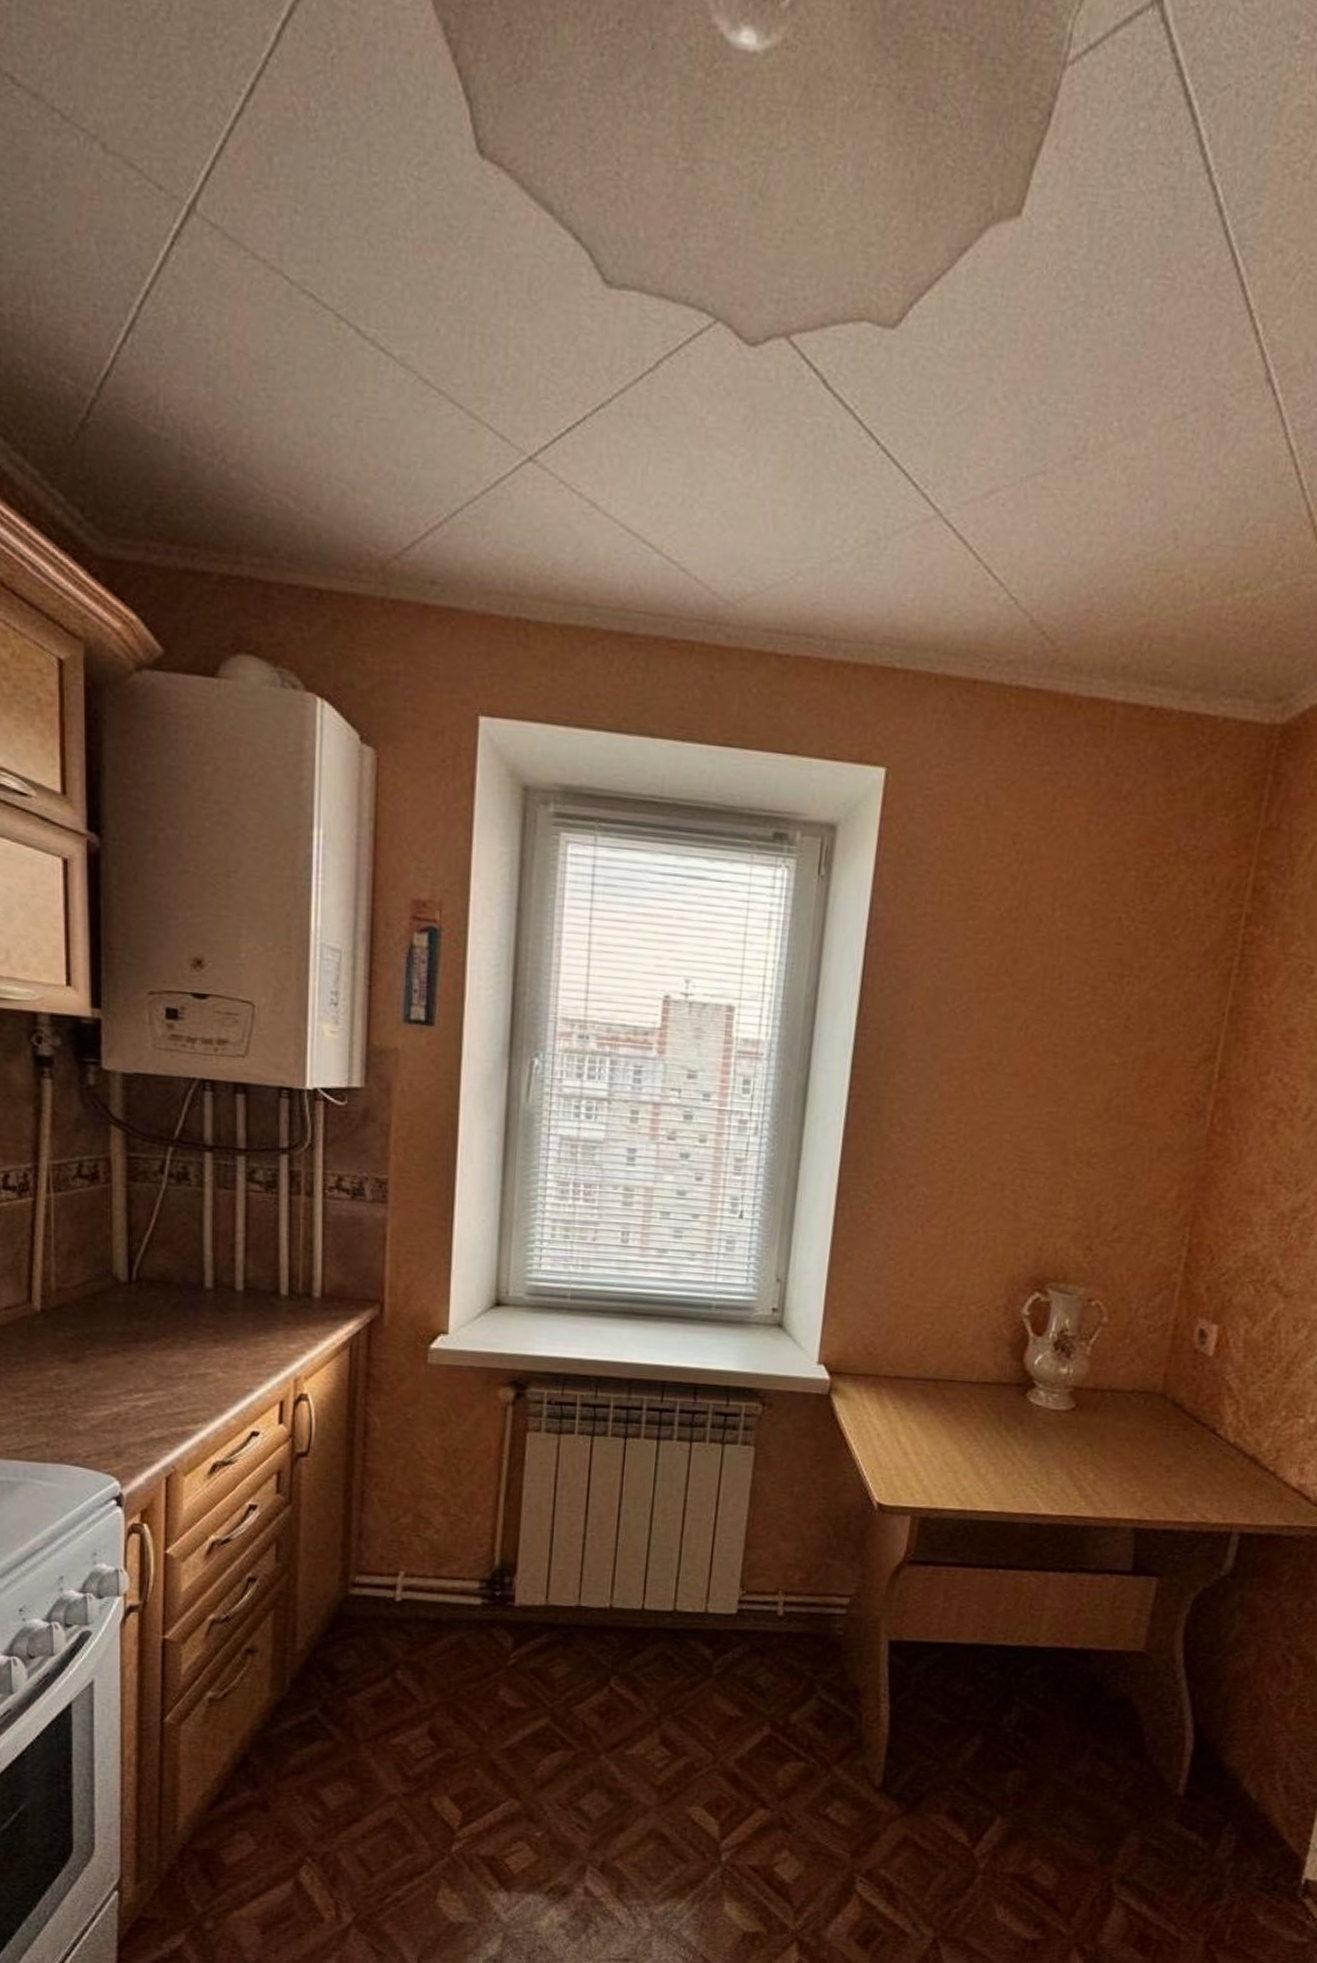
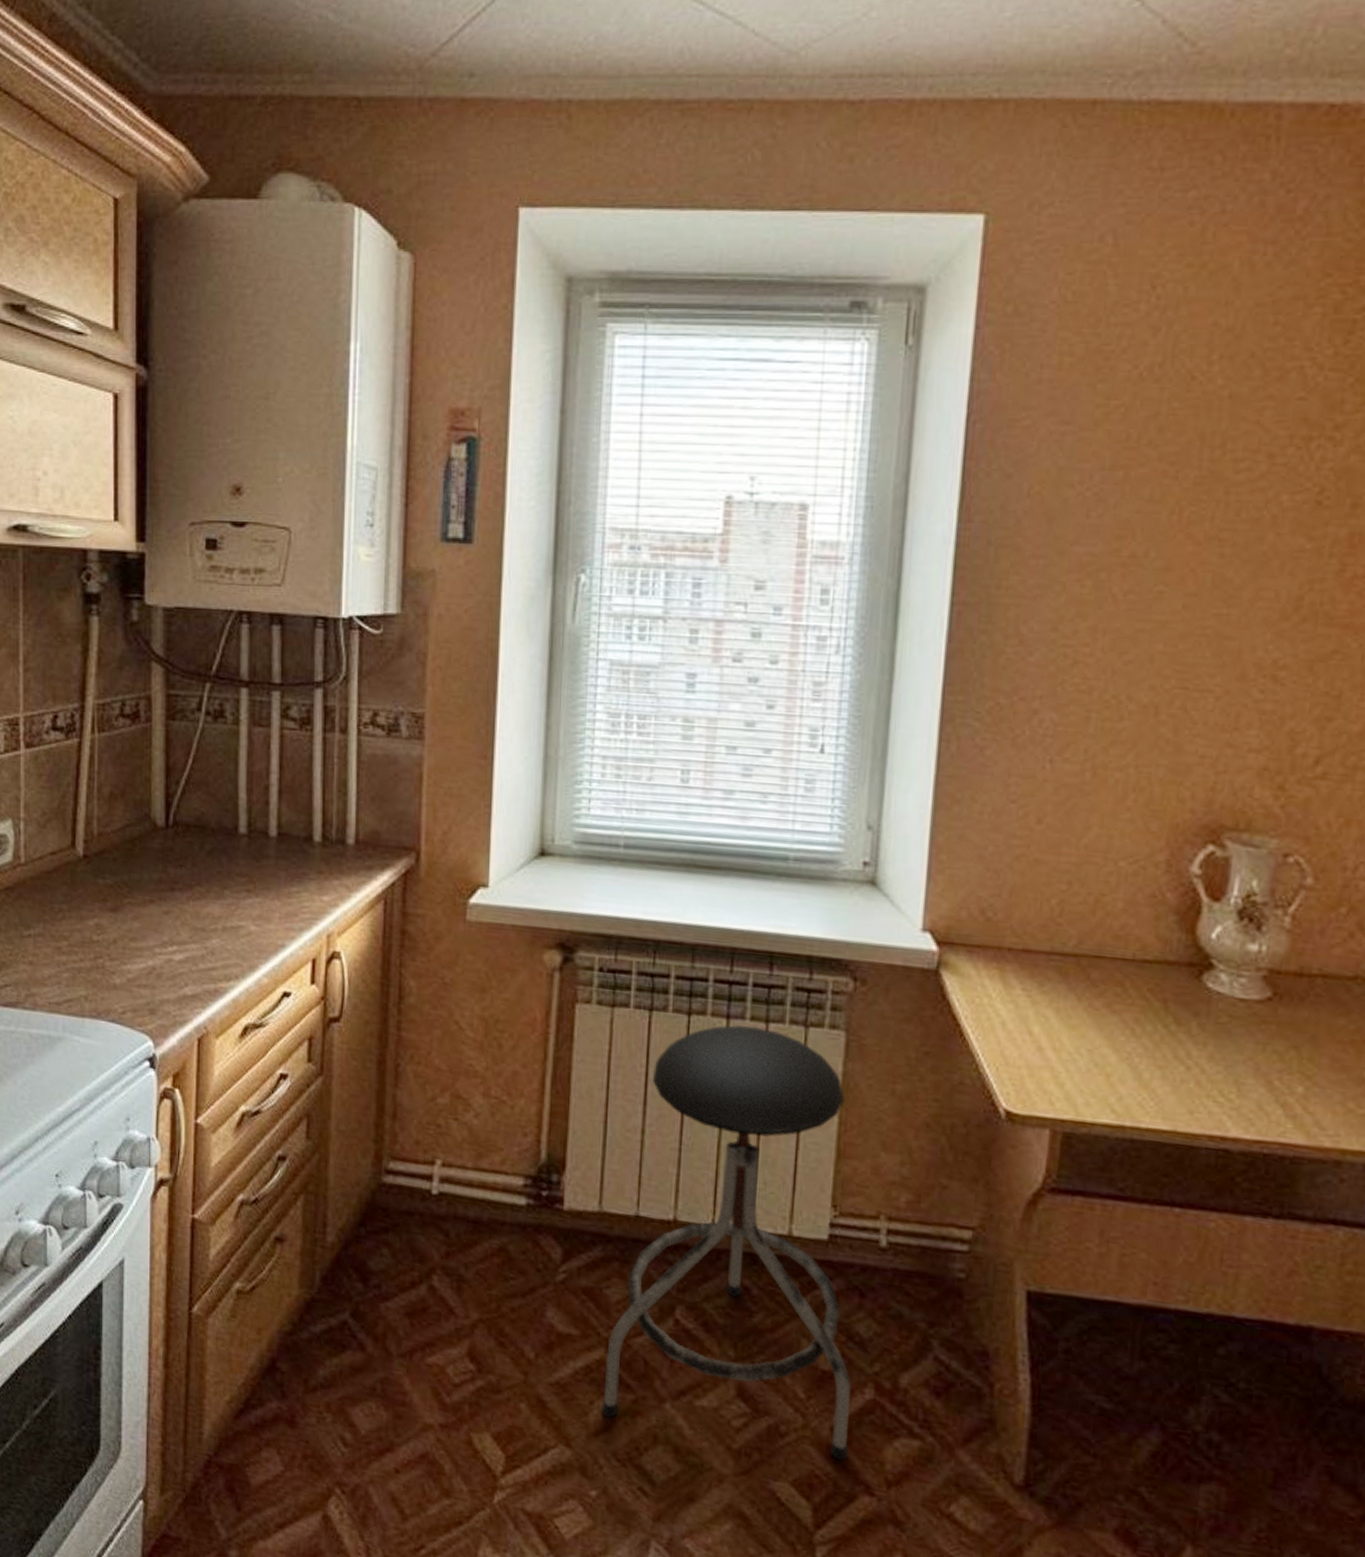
stool: none [546,1445,753,1785] -> present [601,1025,851,1461]

